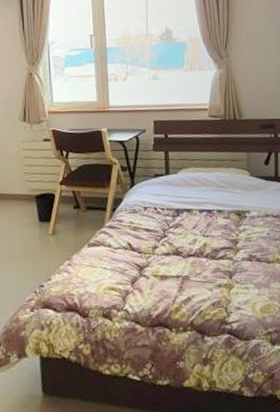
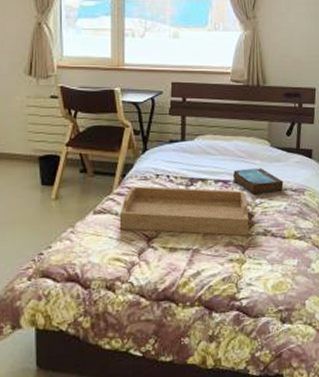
serving tray: none [112,218,235,262] -> present [119,186,249,236]
book: none [216,197,265,222] -> present [233,168,284,195]

